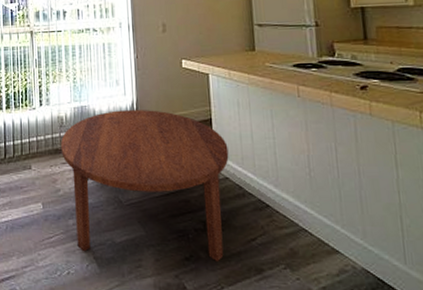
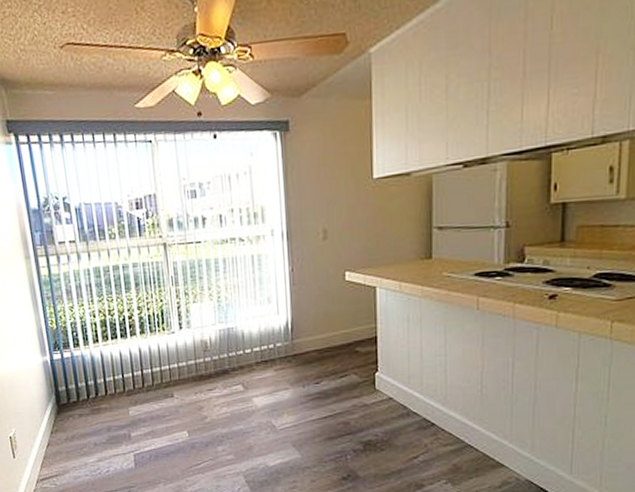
round table: present [61,110,229,262] -> none [206,329,394,480]

